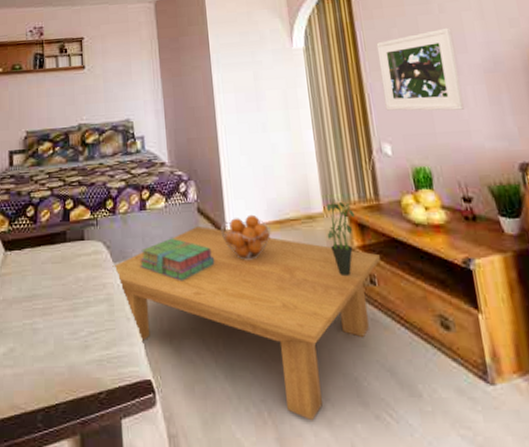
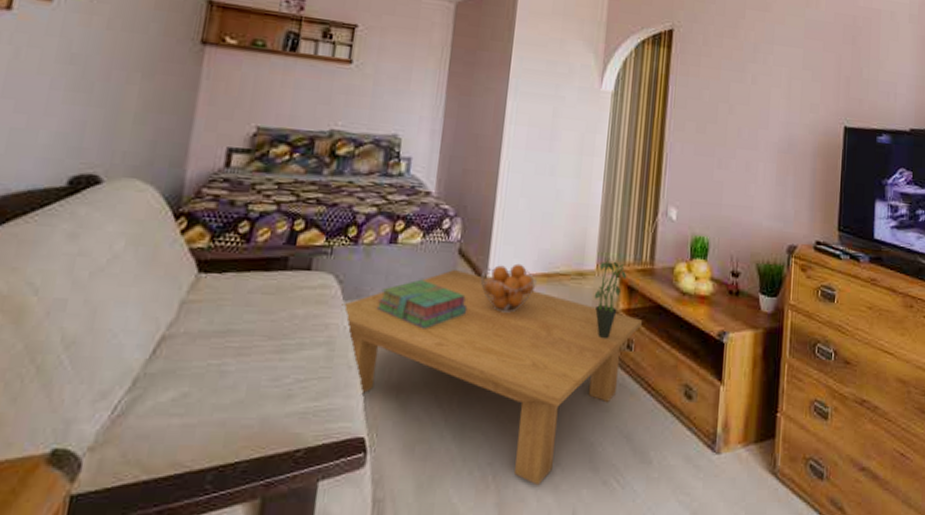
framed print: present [376,27,464,111] -> none [680,100,759,185]

